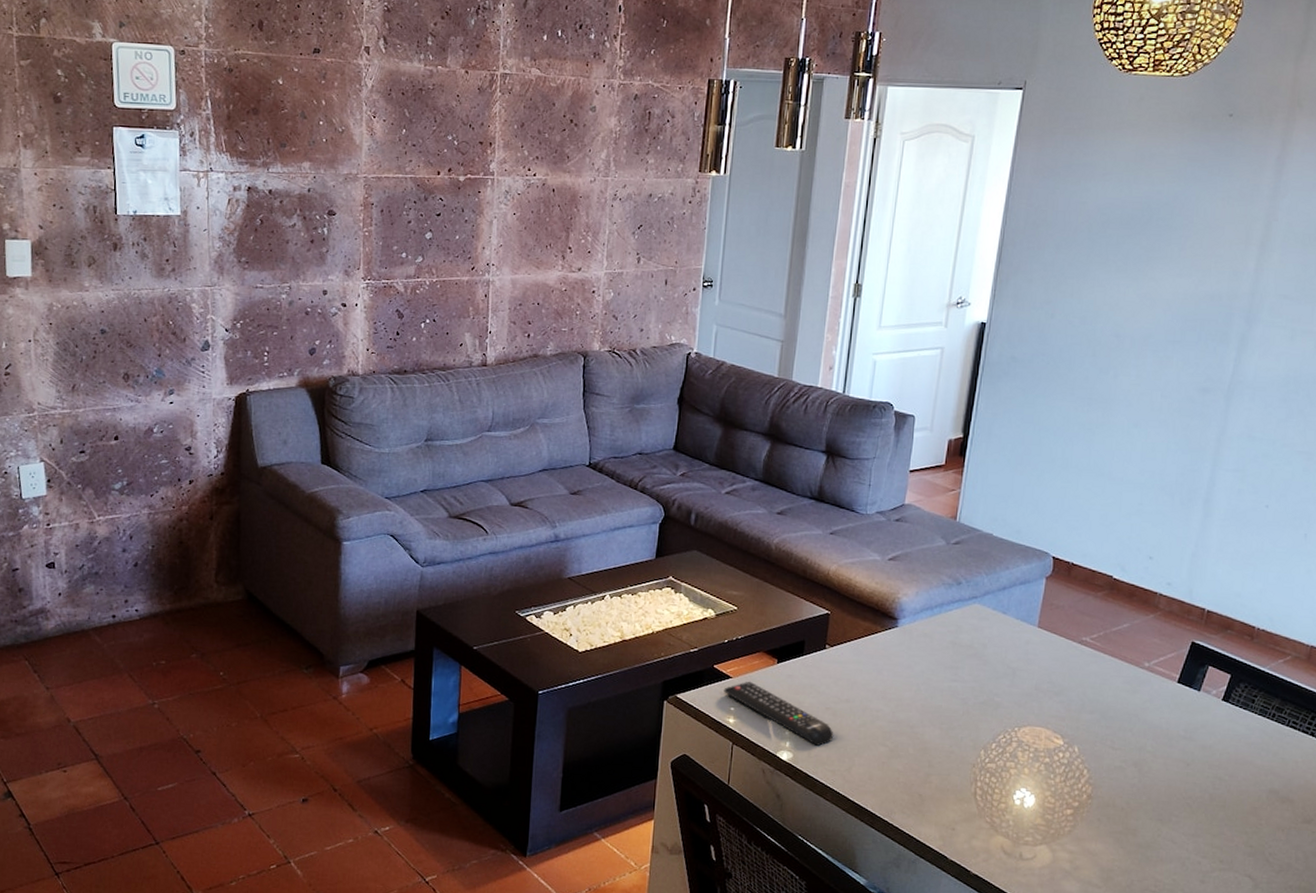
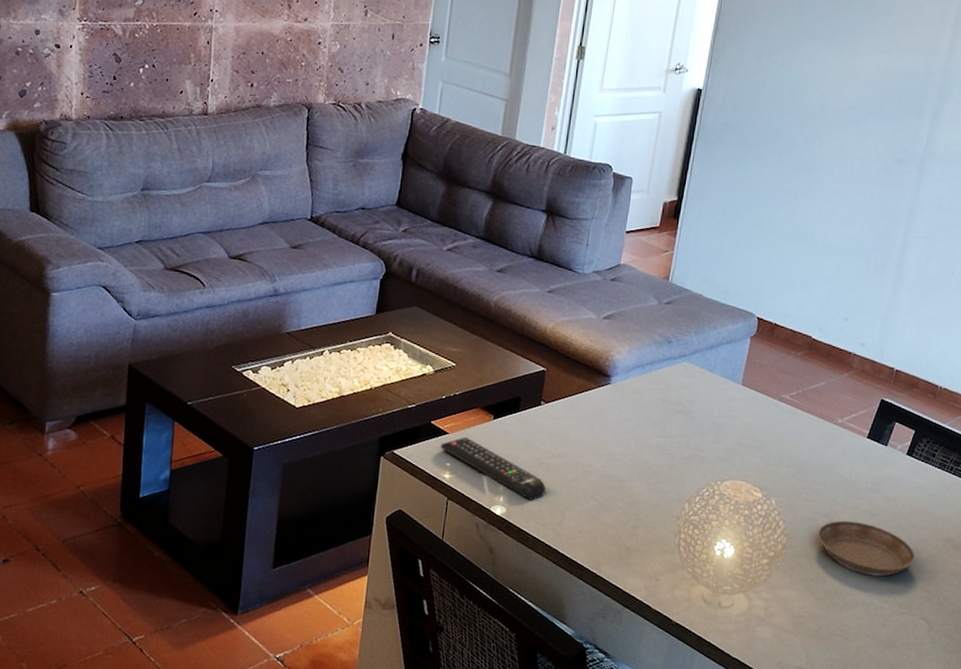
saucer: none [1126,769,1236,830] -> present [817,520,916,577]

